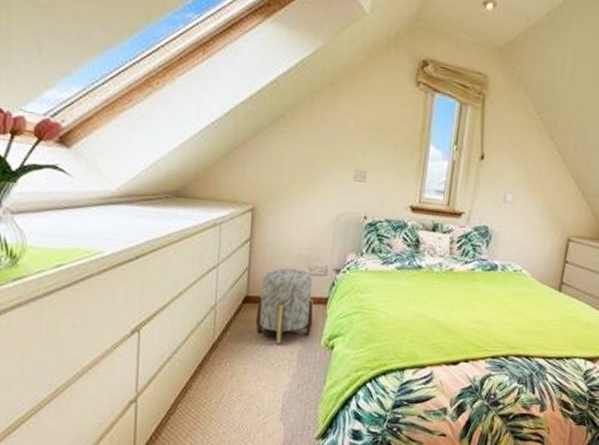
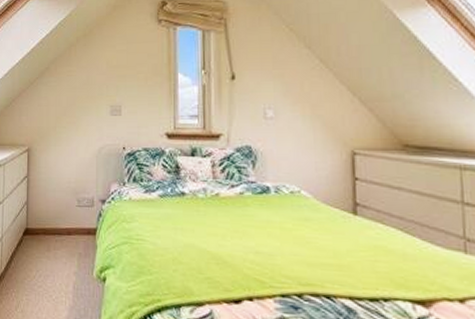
stool: present [255,268,314,345] -> none [34,200,84,276]

